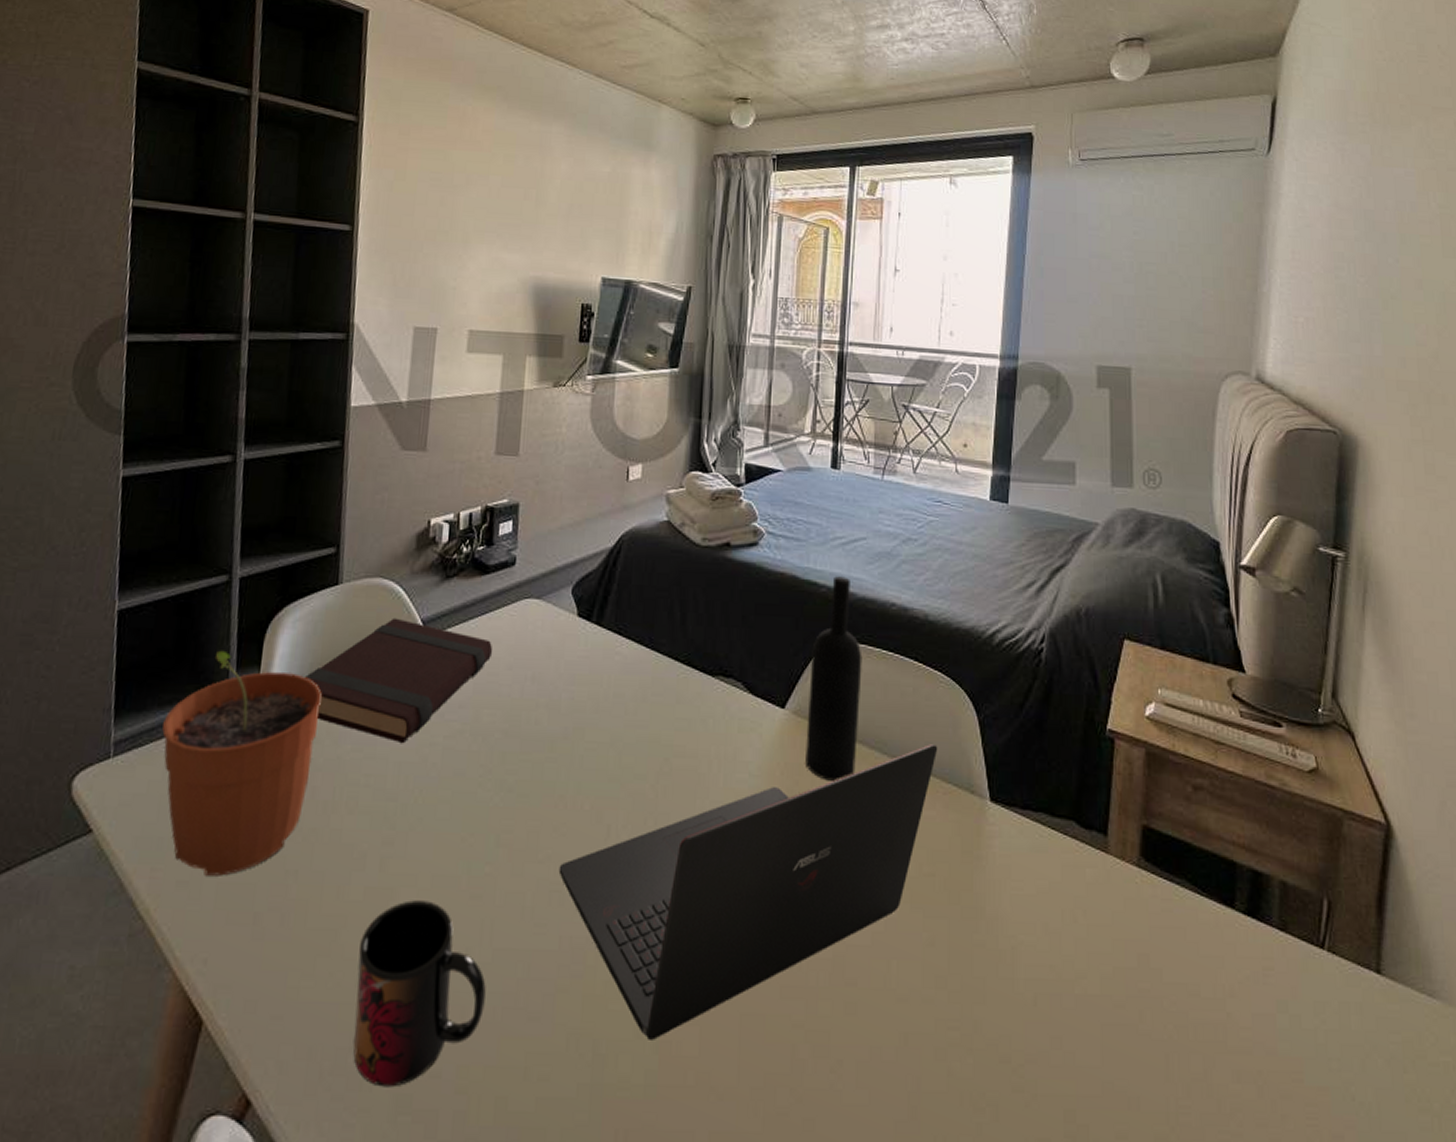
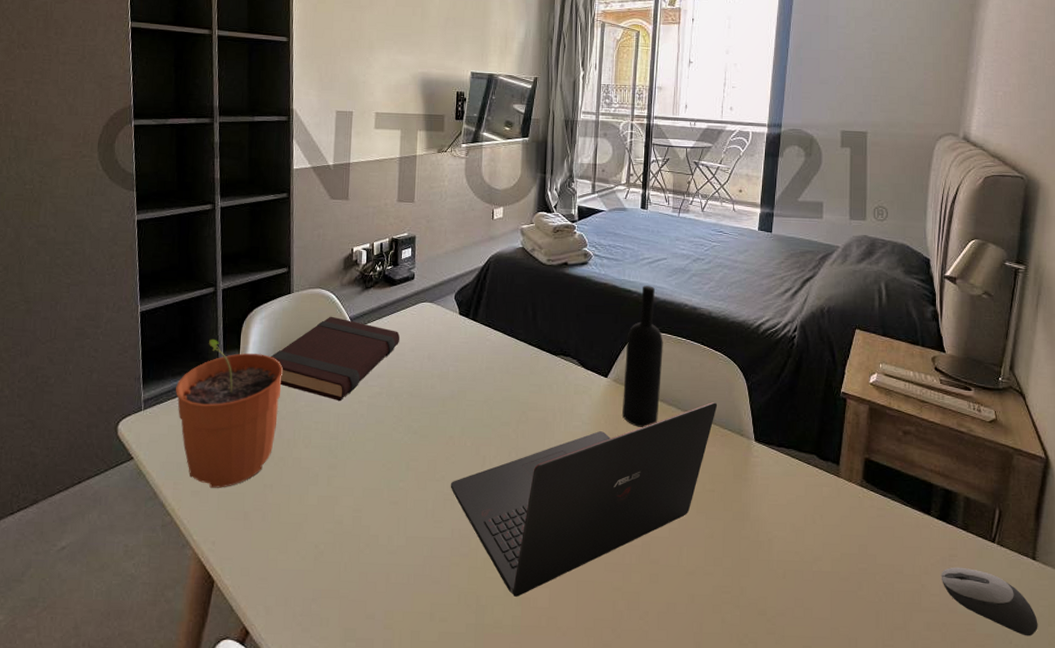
mug: present [353,900,486,1088] -> none [315,505,403,624]
computer mouse: none [1252,985,1390,1089] -> present [941,567,1038,636]

